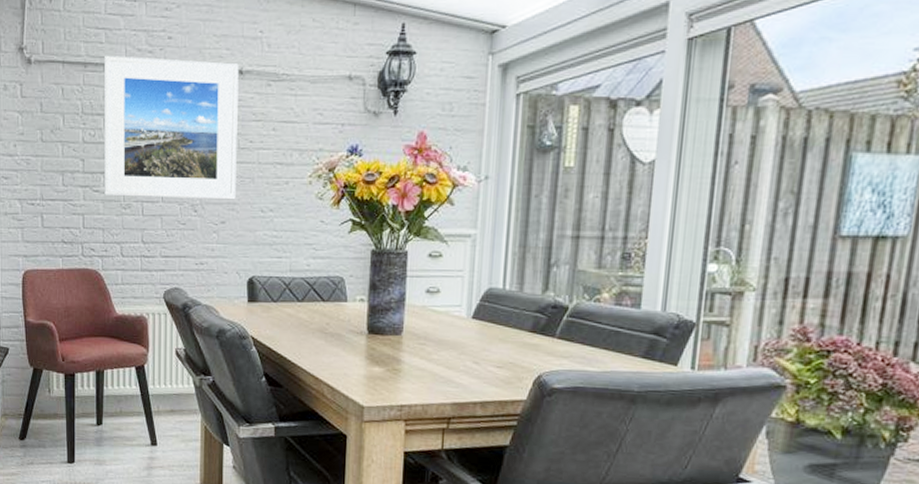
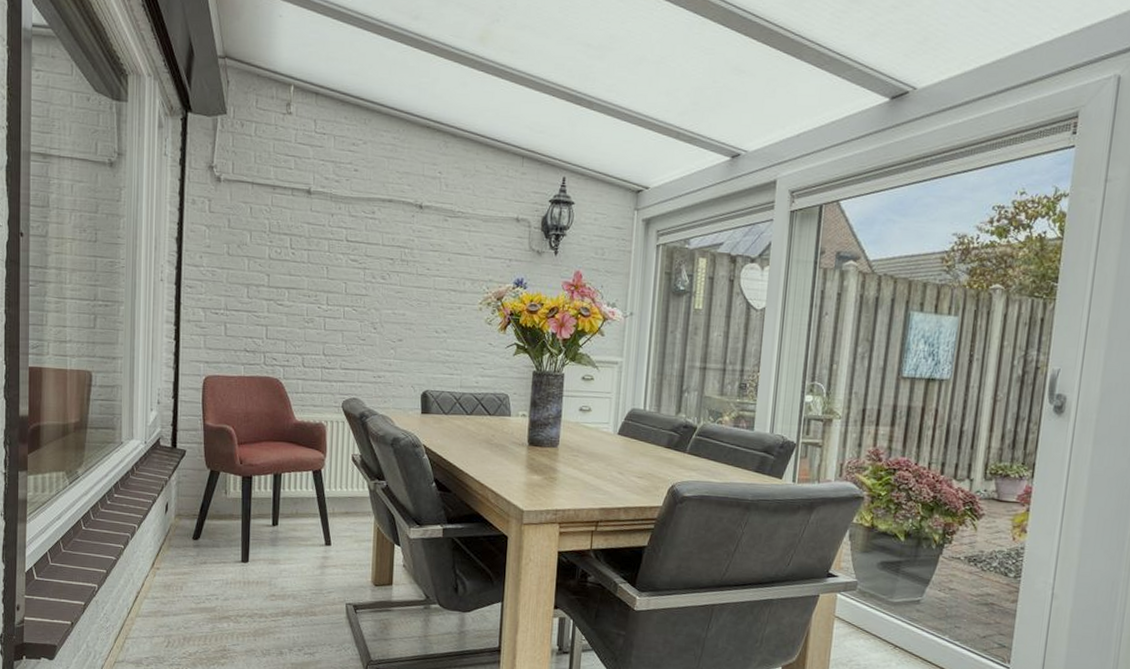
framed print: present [103,55,239,200] -> none [288,180,419,321]

